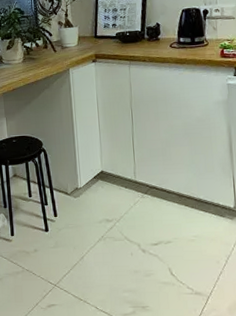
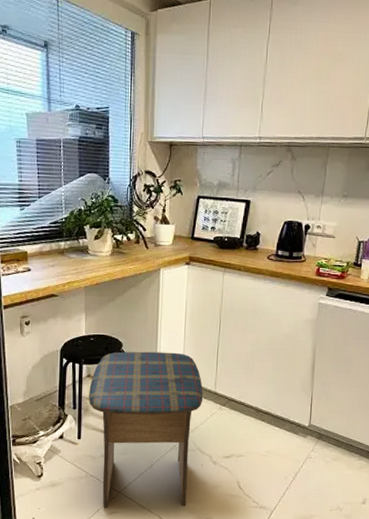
stool: none [16,146,125,301] -> present [89,351,204,508]

